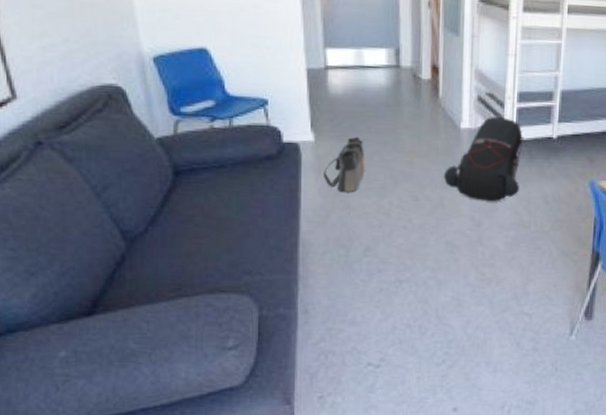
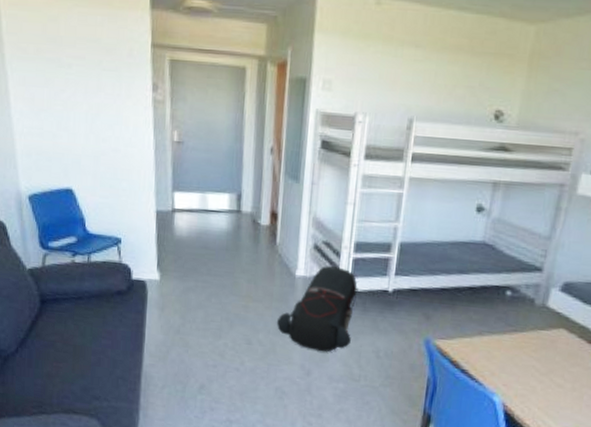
tote bag: present [322,136,366,192] -> none [165,277,205,331]

